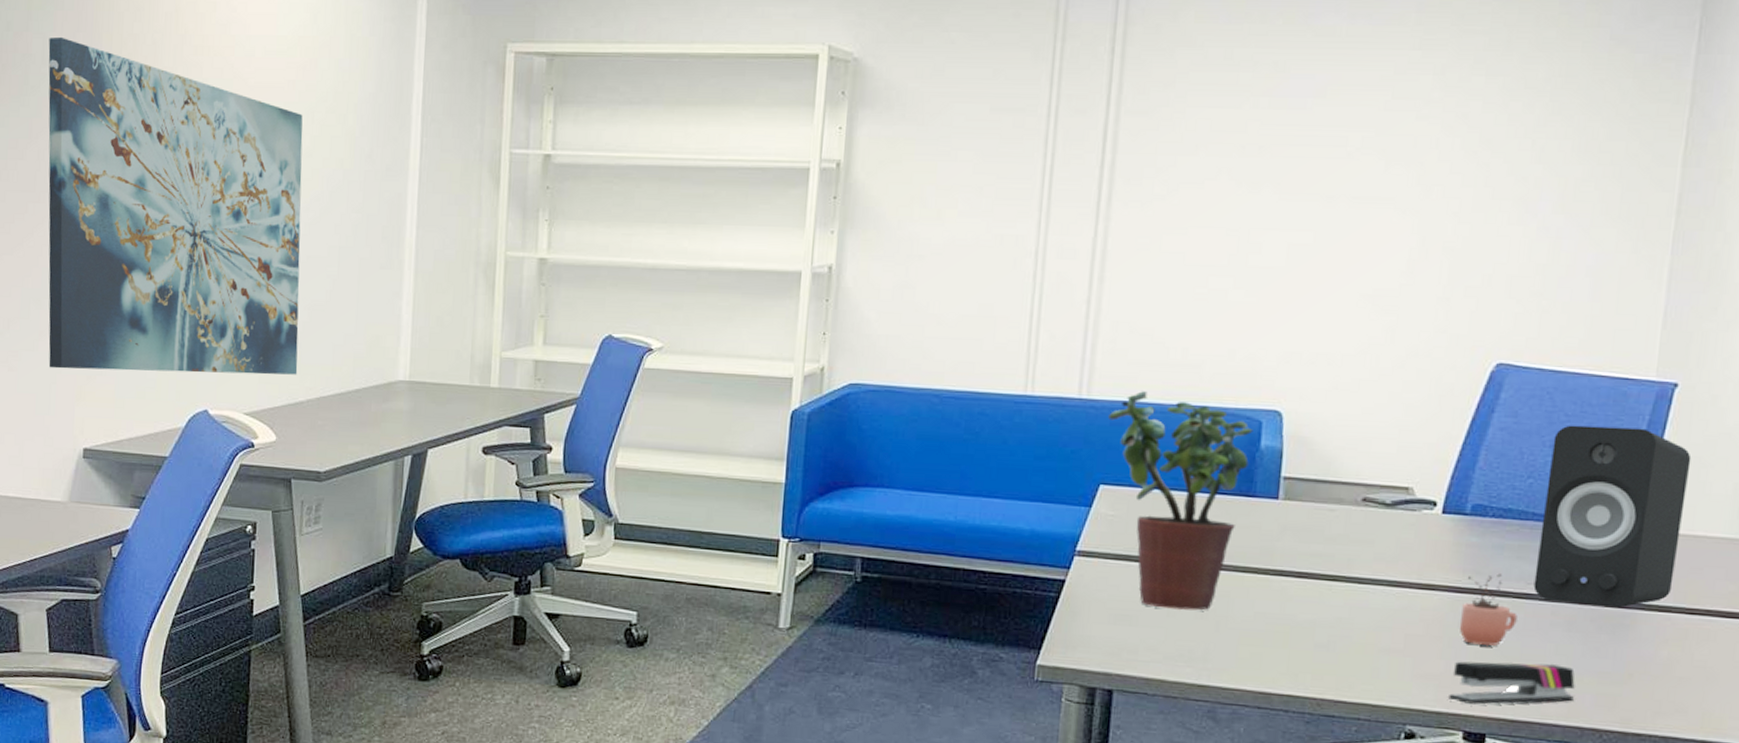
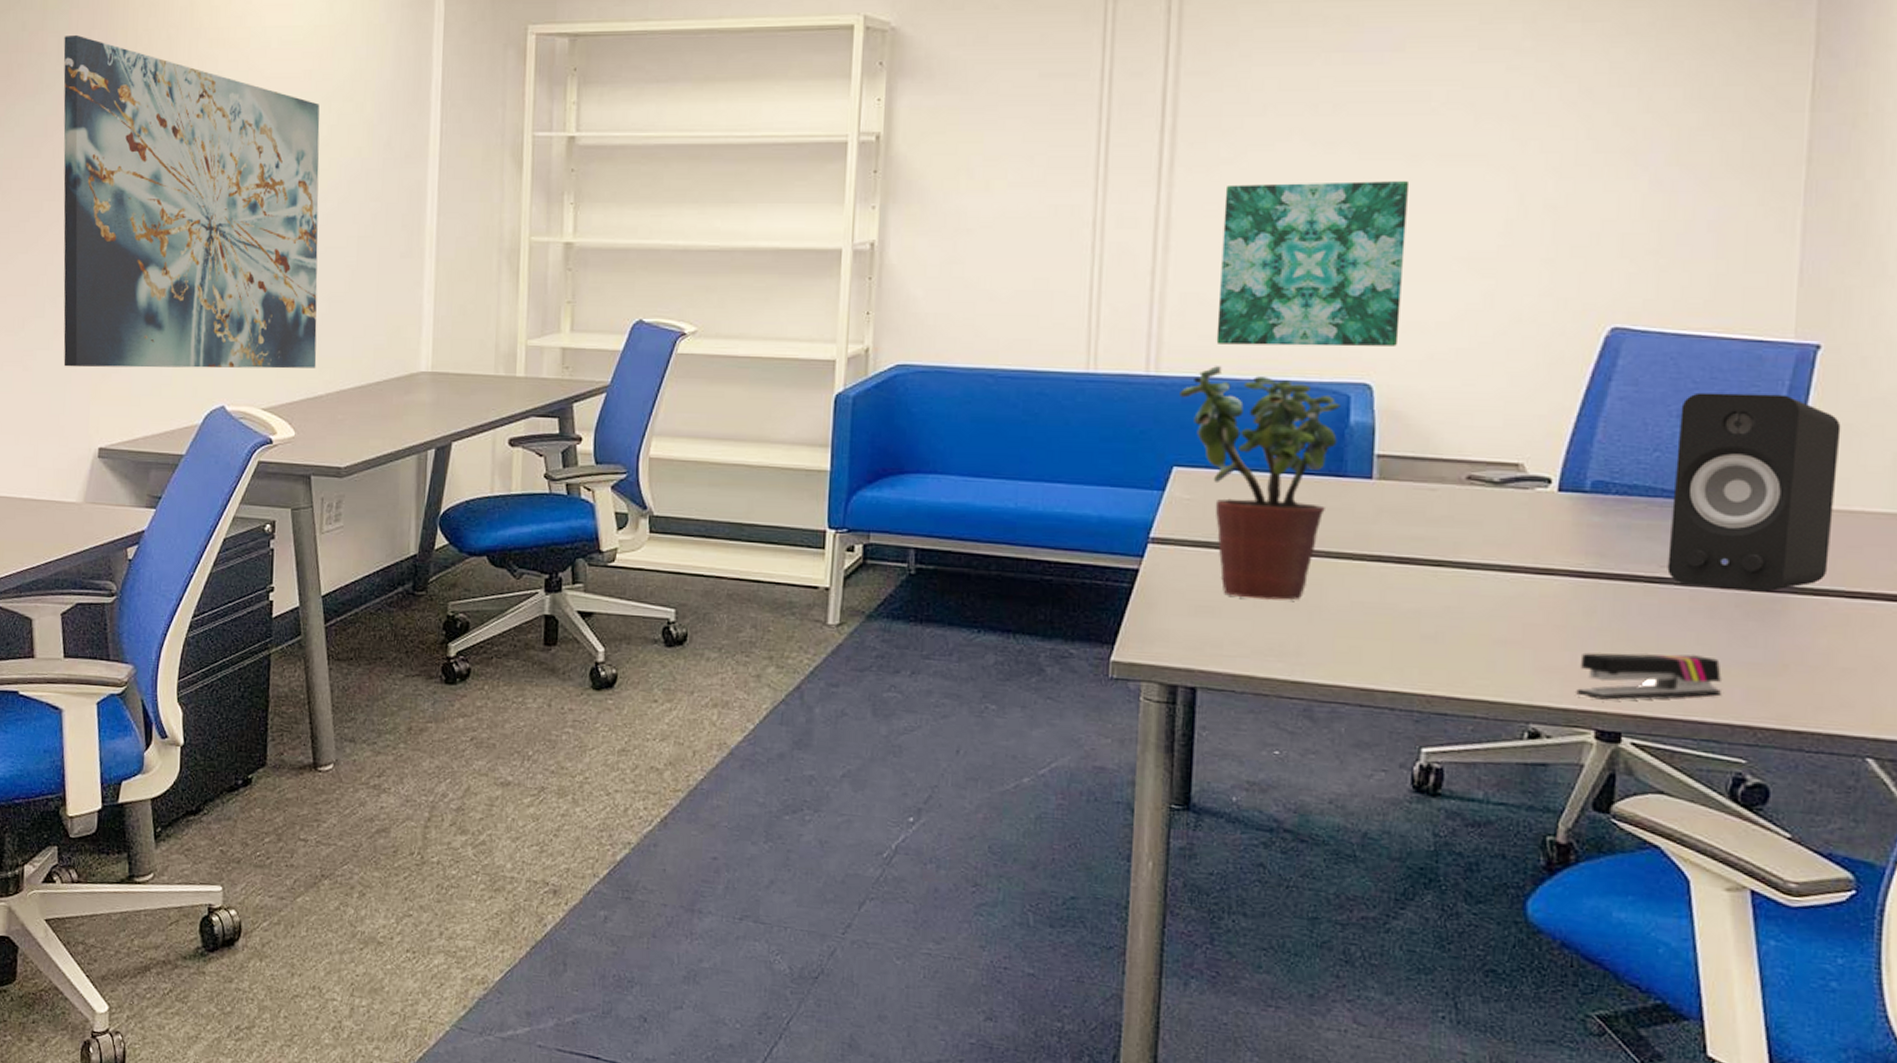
wall art: none [1143,220,1325,376] -> present [1216,181,1410,347]
cocoa: present [1459,573,1517,646] -> none [1584,556,1650,635]

